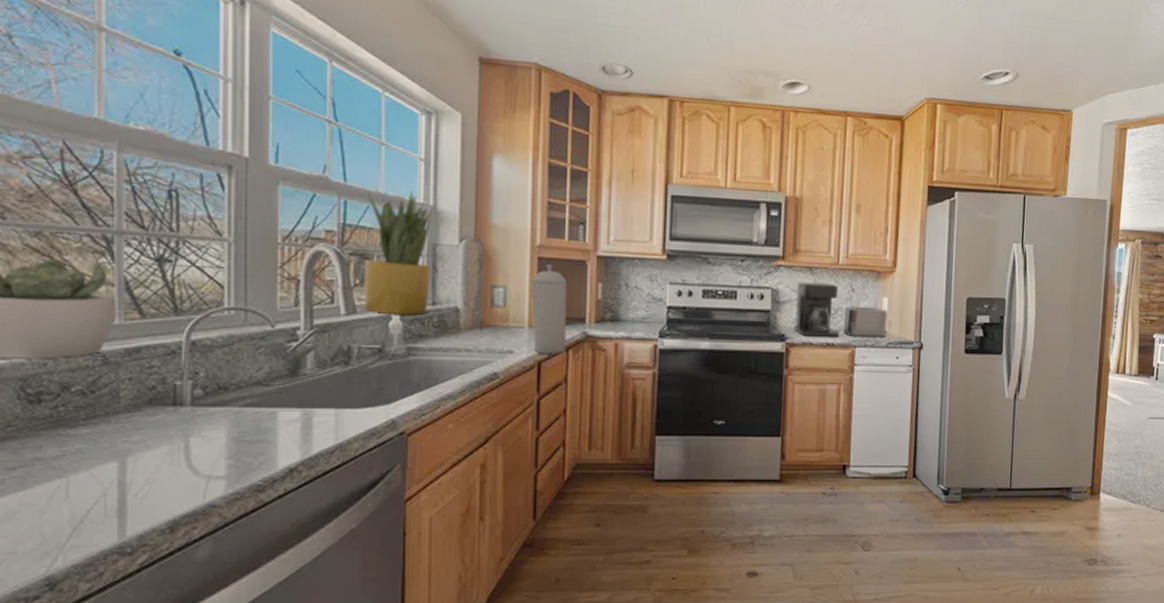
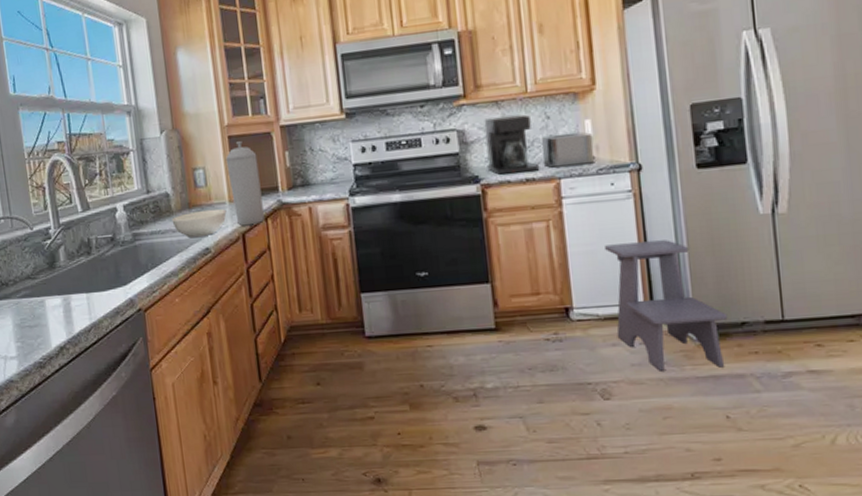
planter: present [364,191,440,315] -> none [83,95,144,208]
bowl: none [458,331,524,361] -> present [171,209,227,239]
step stool: none [882,412,971,527] -> present [605,240,728,371]

